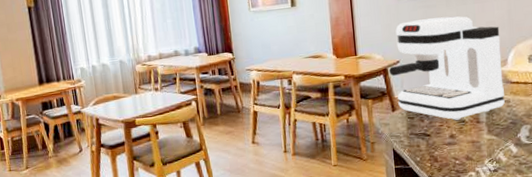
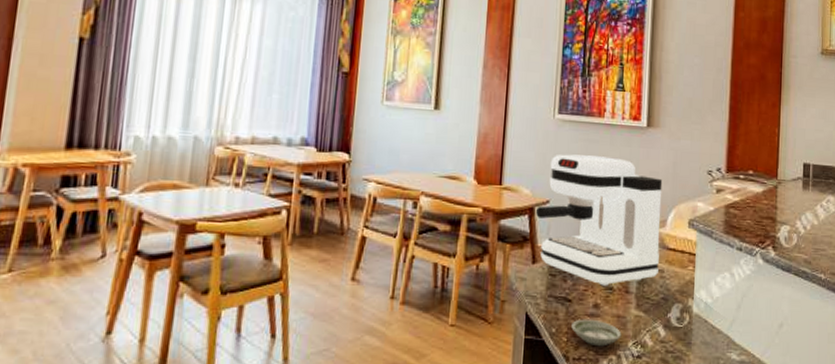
saucer: none [433,147,478,167] -> present [571,319,622,347]

